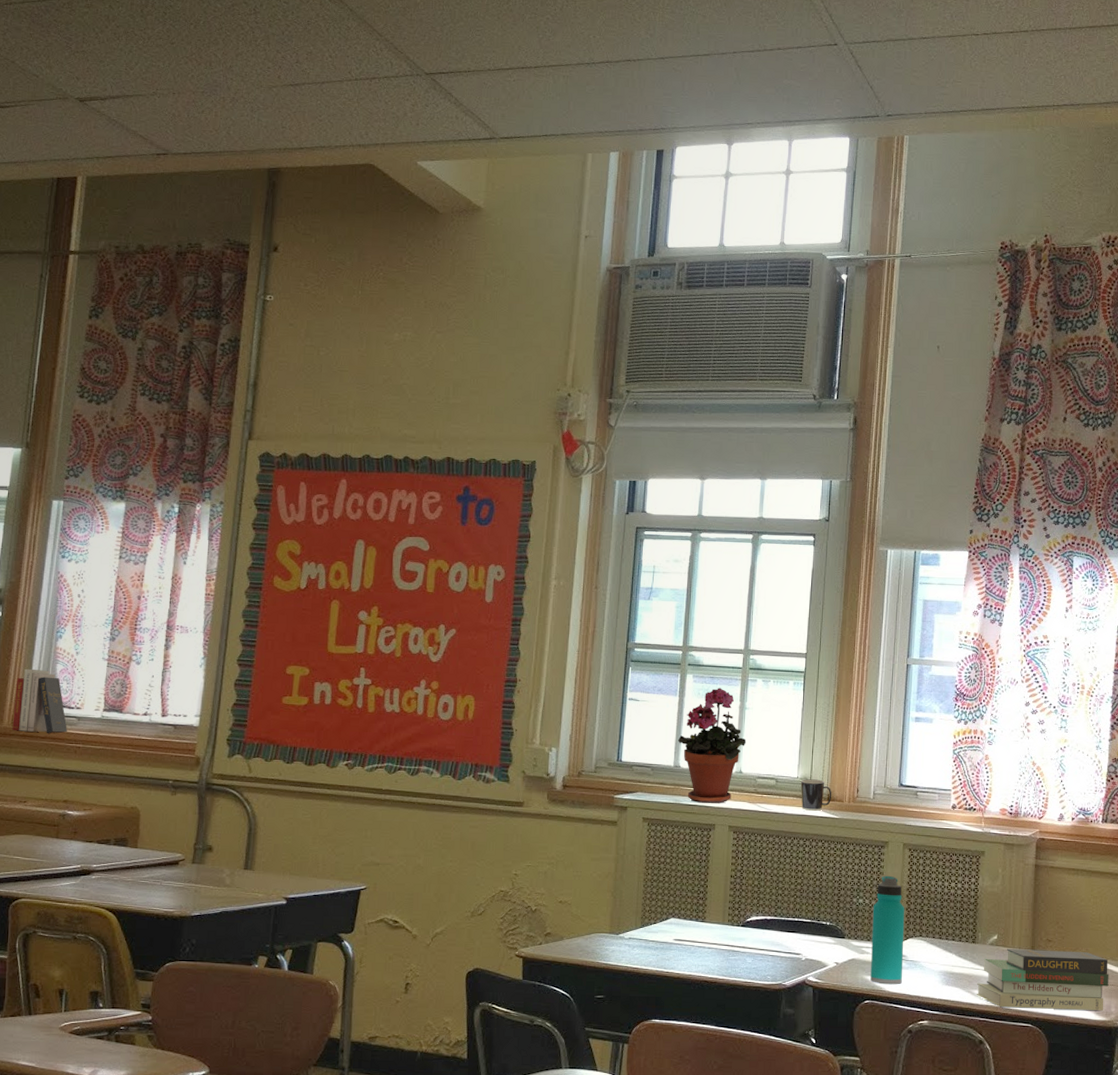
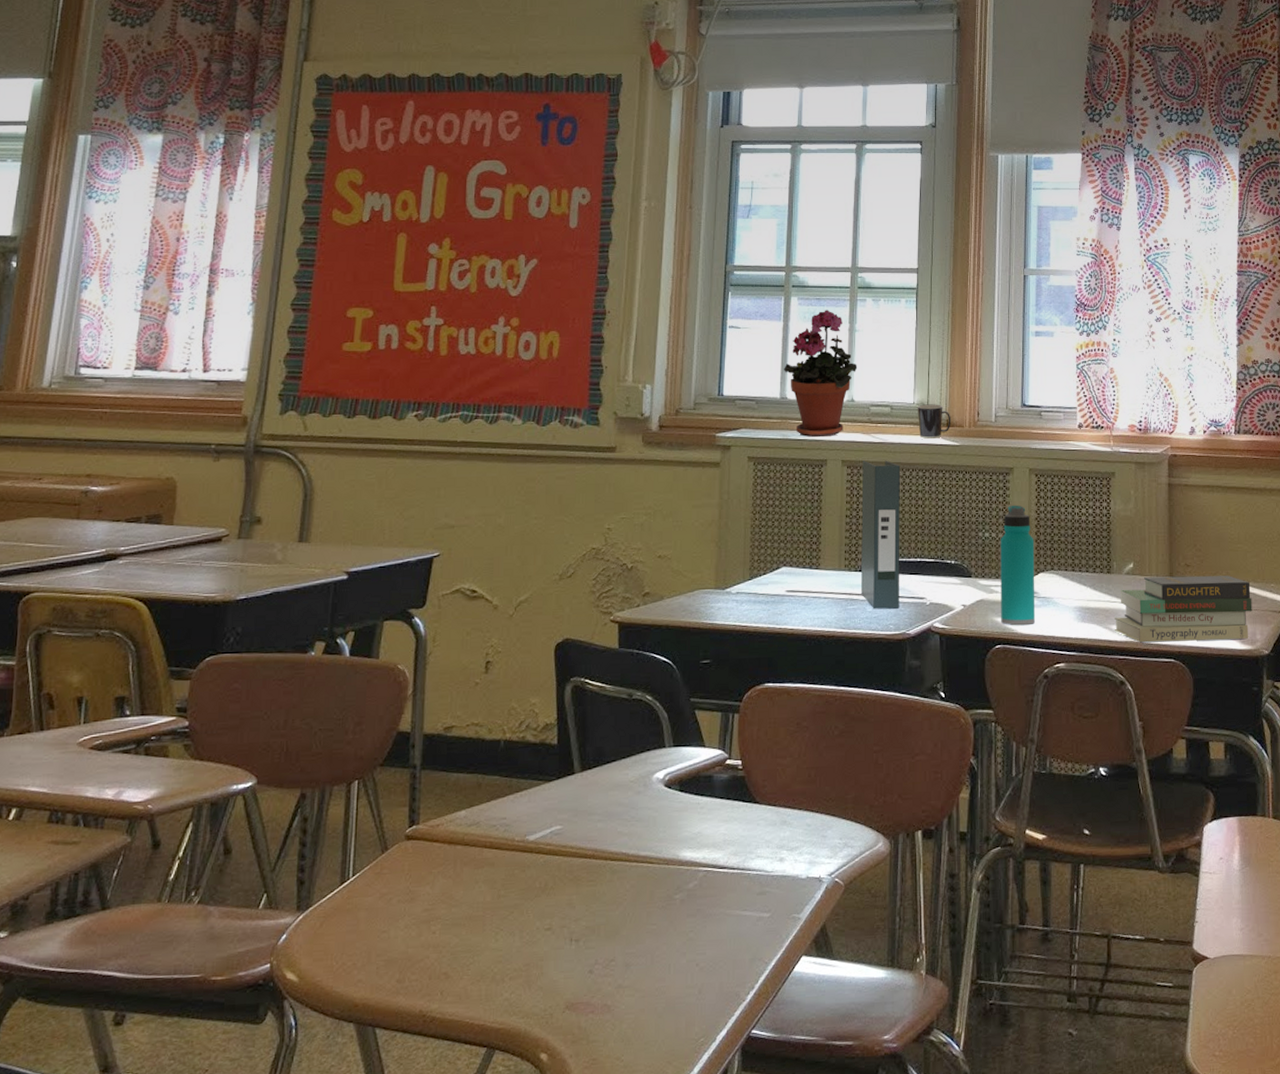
books: present [12,668,67,734] -> none [26,325,92,398]
binder: none [743,827,782,962] -> present [861,460,900,609]

